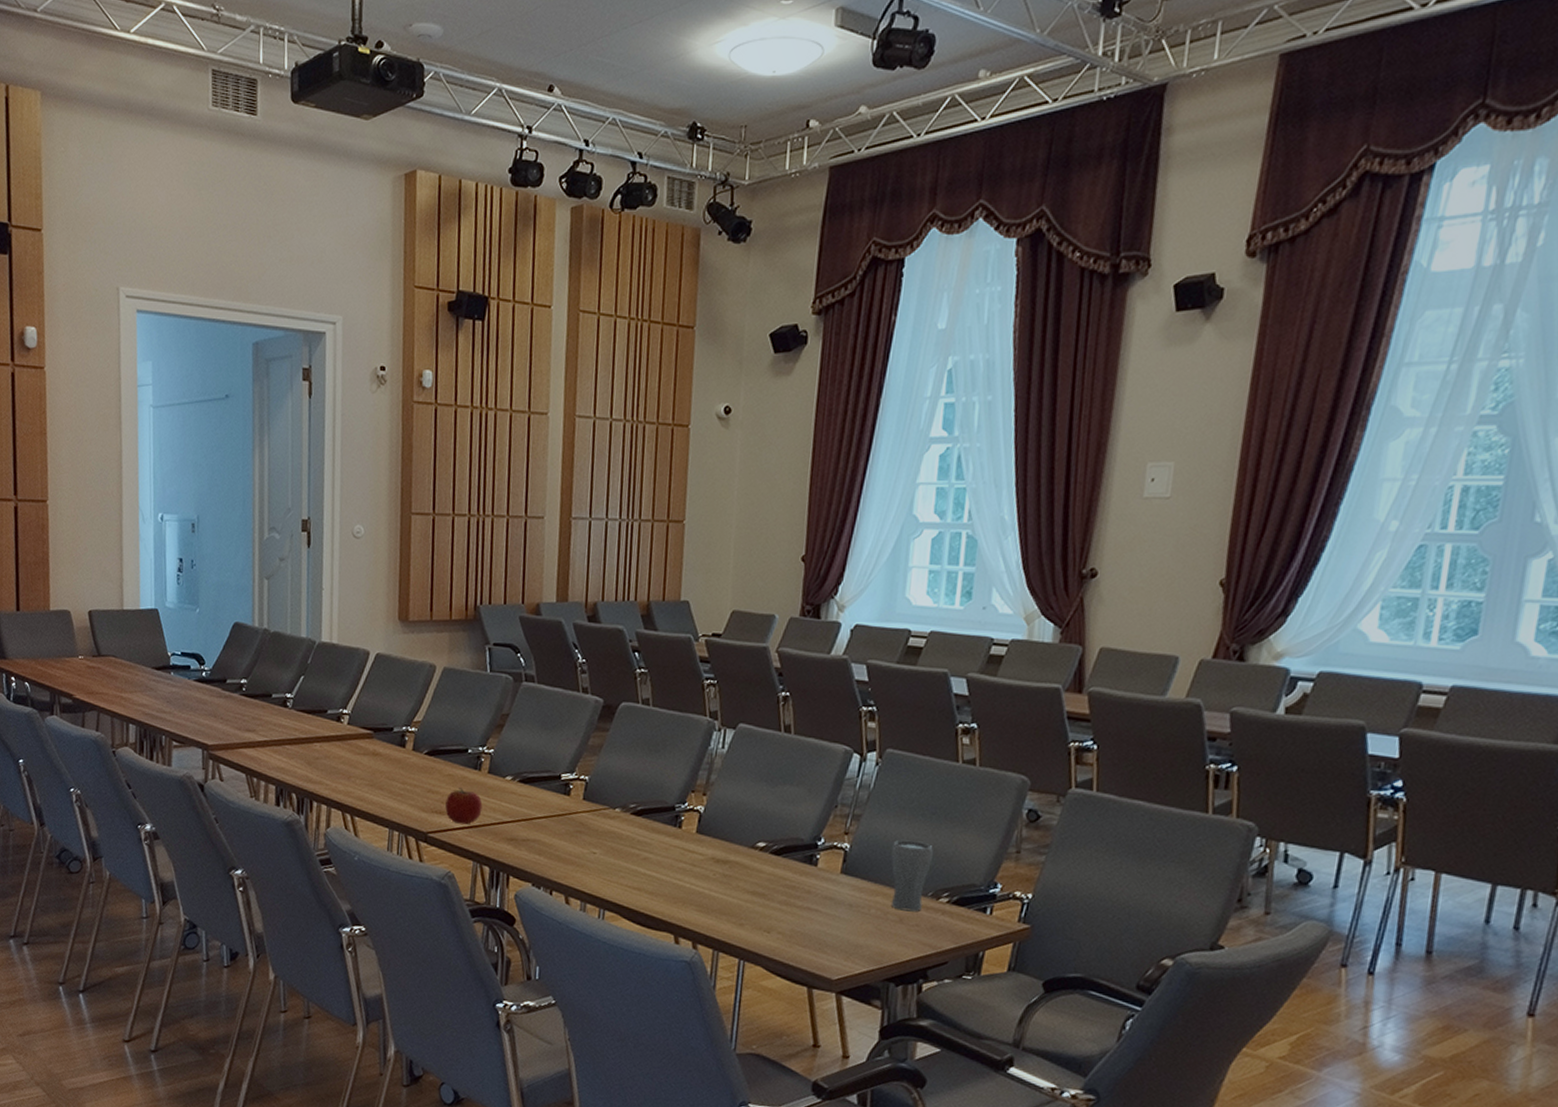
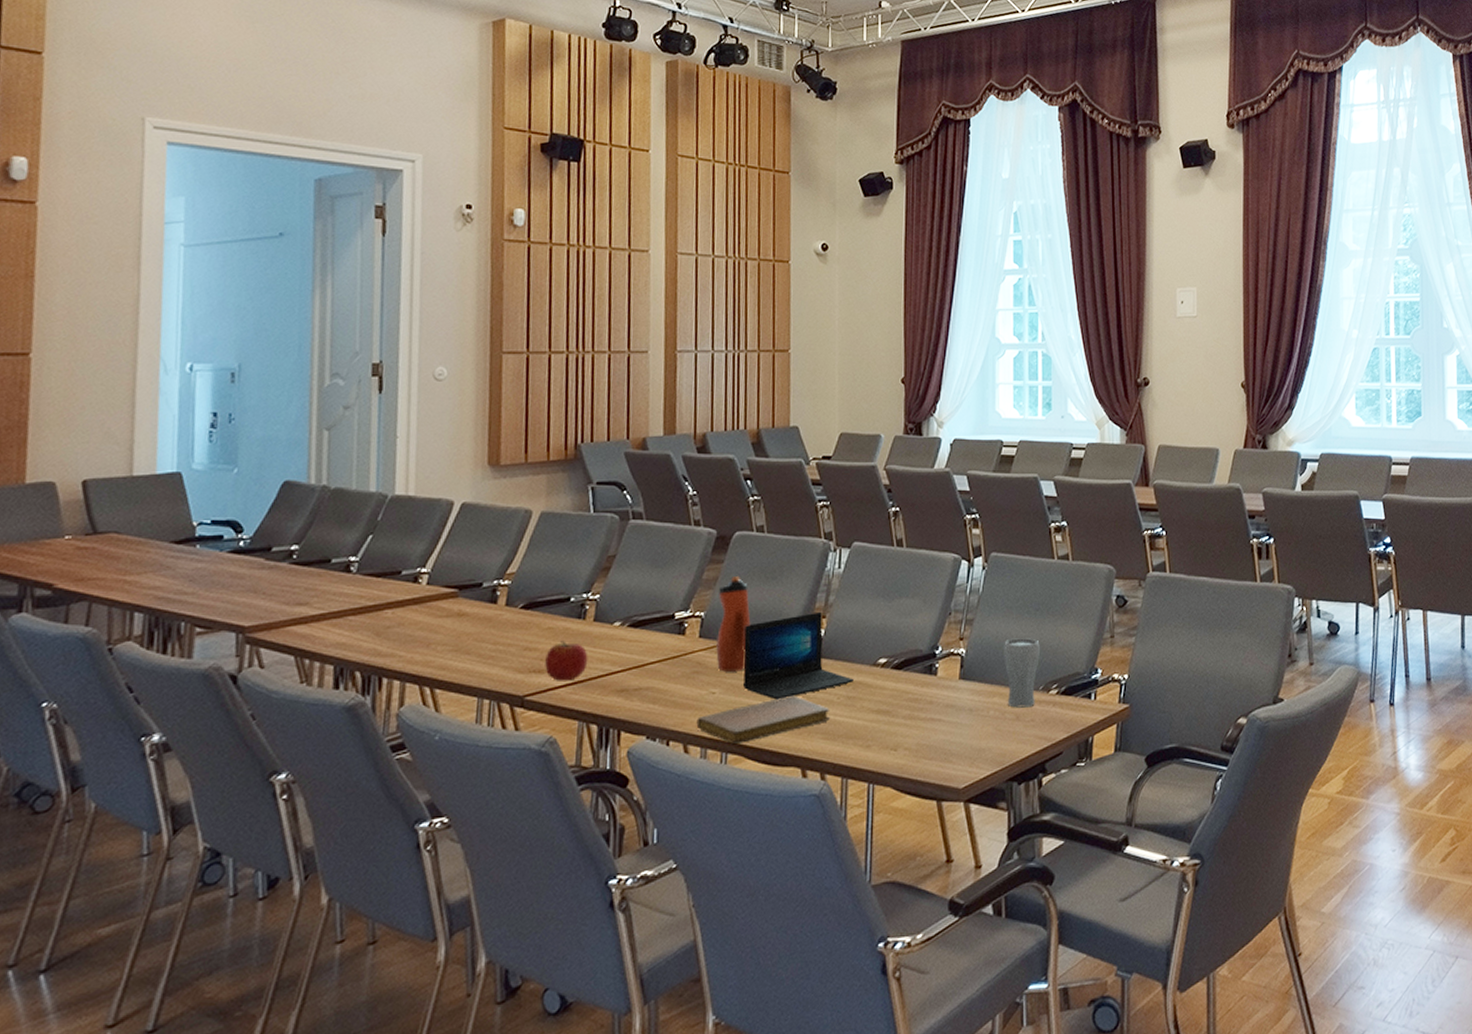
notebook: none [577,865,705,904] -> present [696,695,830,745]
water bottle: none [598,745,633,836] -> present [716,577,751,672]
laptop: none [621,788,731,868] -> present [742,611,854,700]

